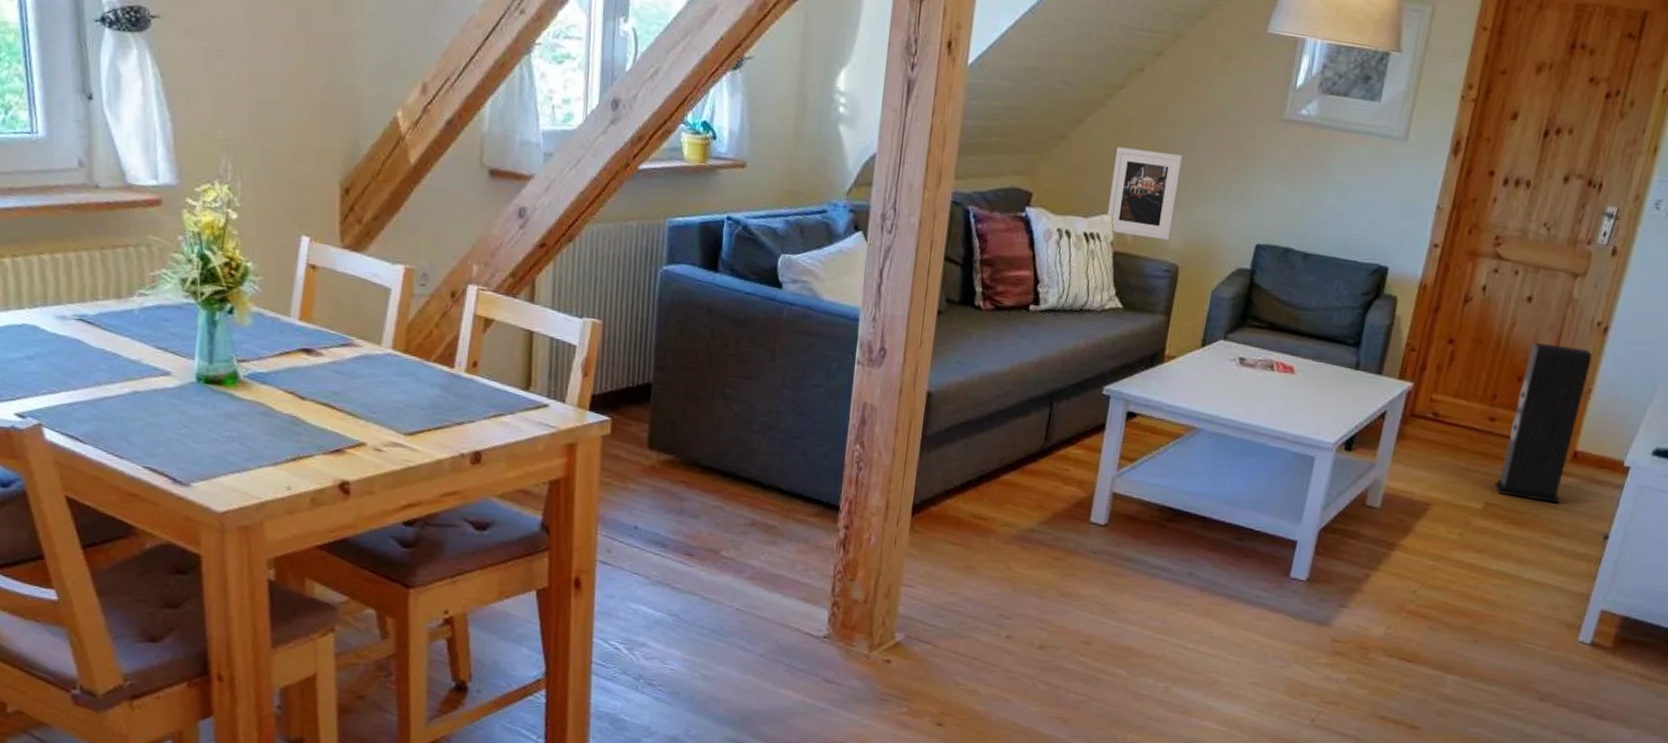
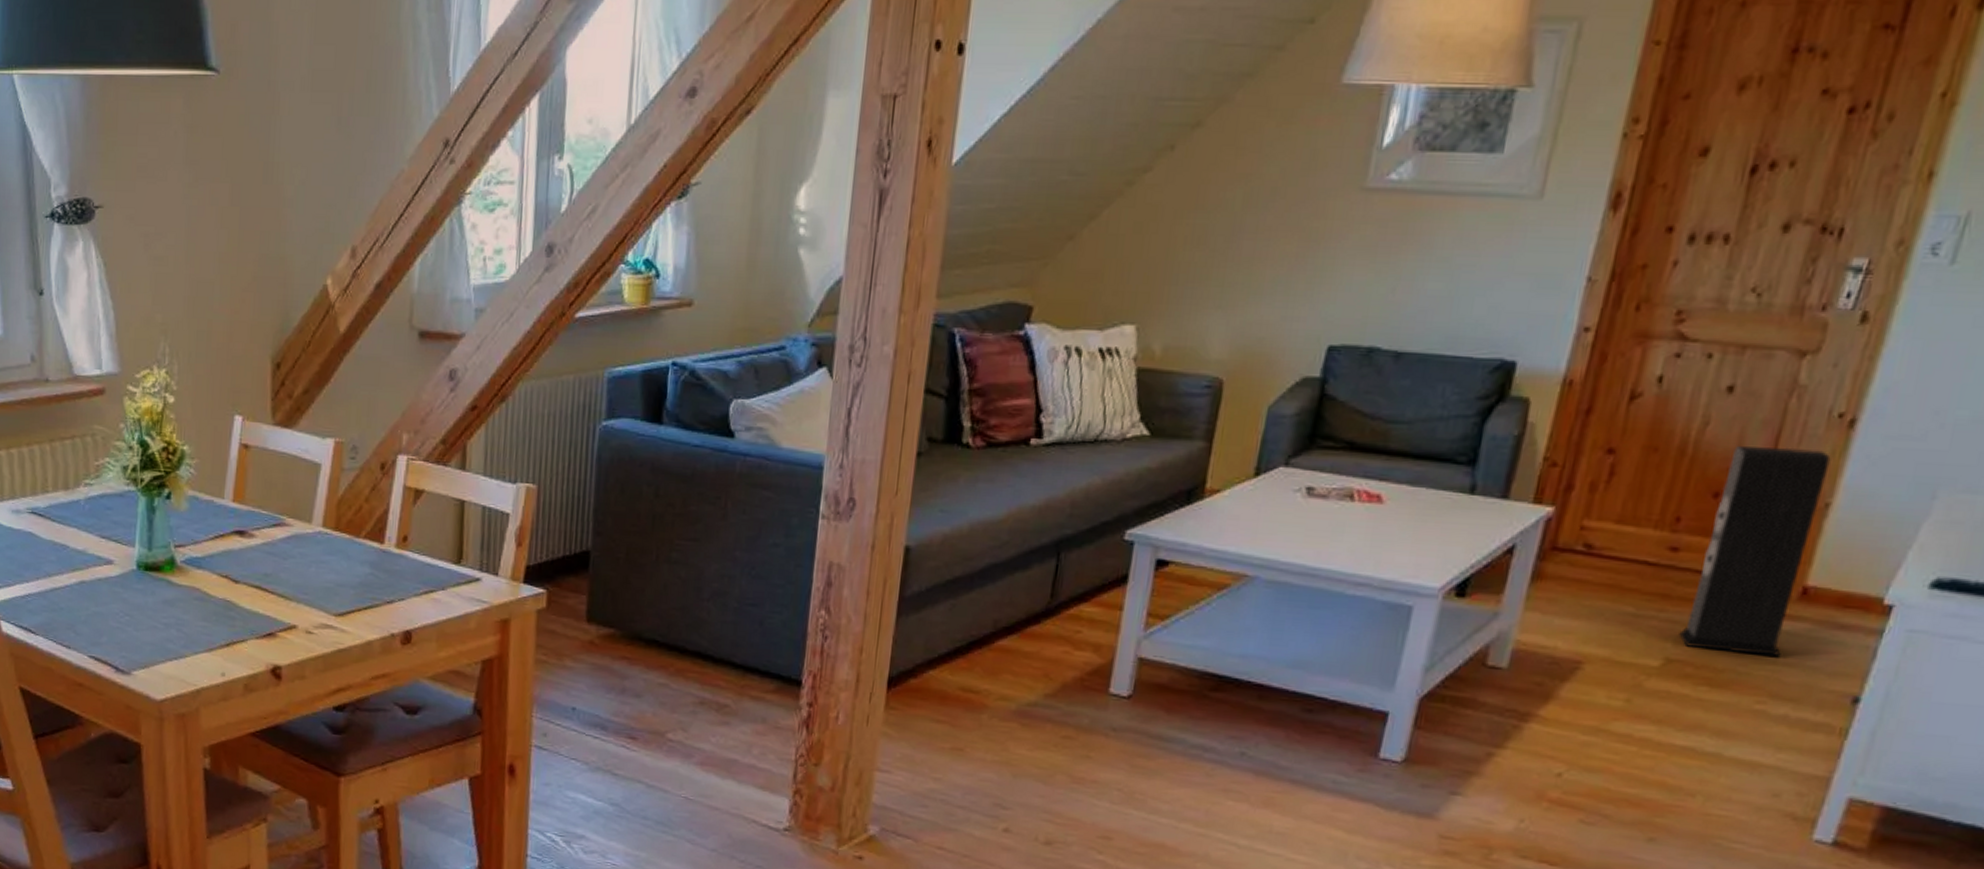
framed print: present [1108,146,1183,241] -> none [1129,242,1228,351]

